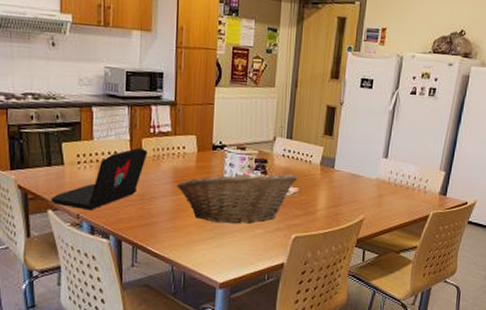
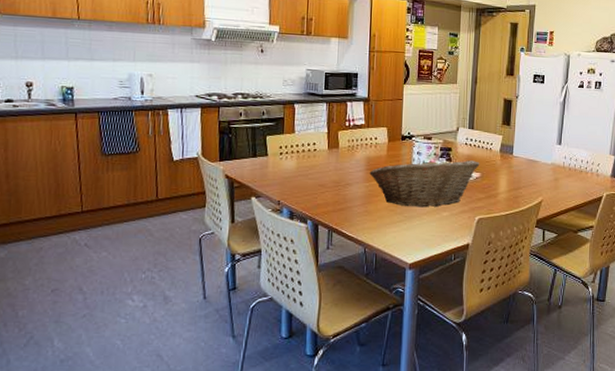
laptop: present [51,147,148,211] -> none [255,139,343,197]

